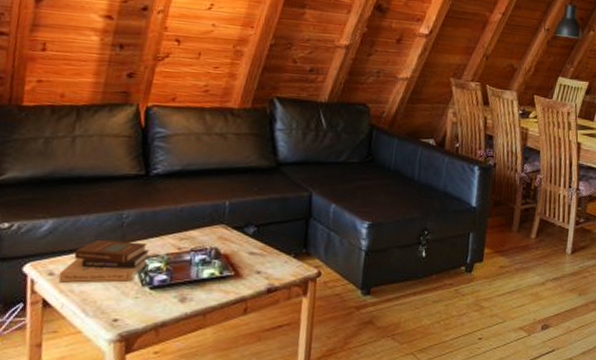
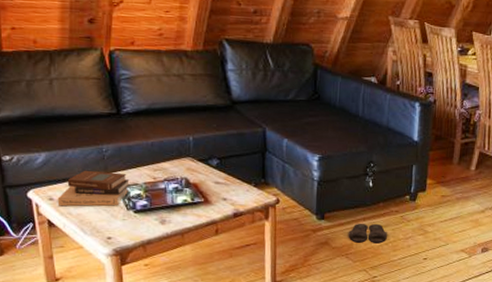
slippers: none [396,299,441,322] -> present [348,224,388,244]

